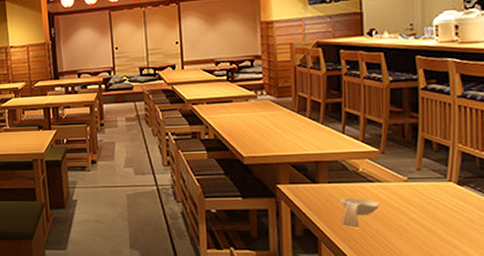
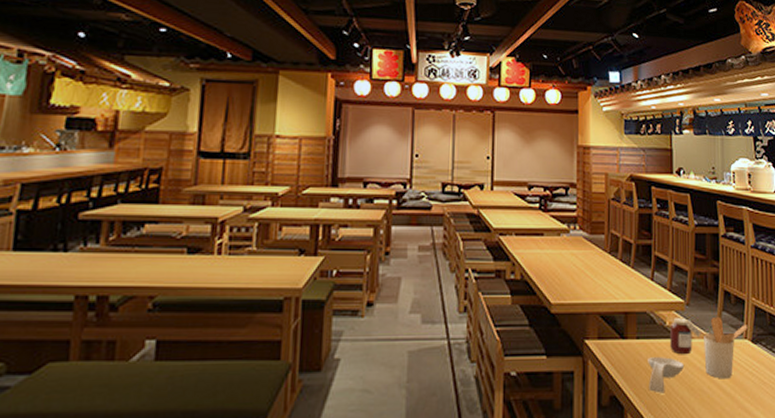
jar: none [363,165,399,196] -> present [670,318,702,355]
utensil holder: none [401,162,453,217] -> present [704,316,748,379]

